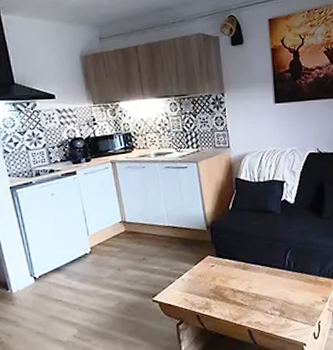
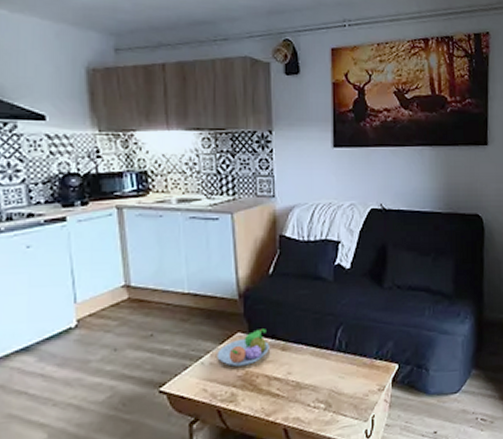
fruit bowl: none [193,253,233,282] -> present [217,329,270,367]

